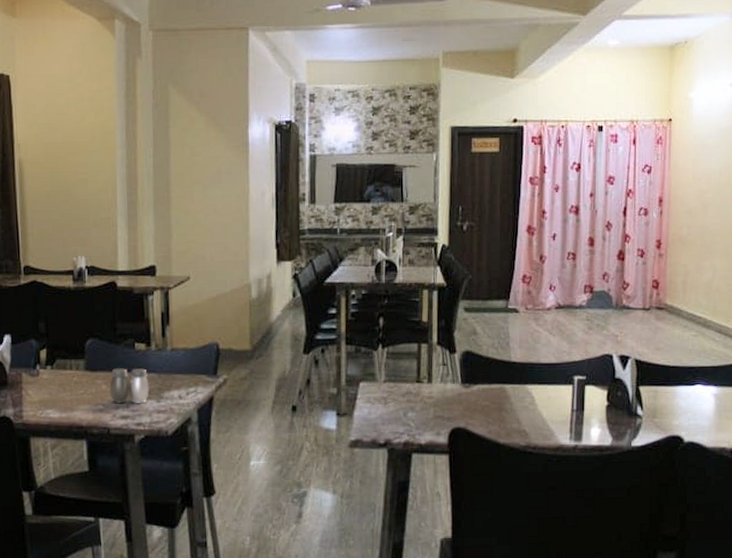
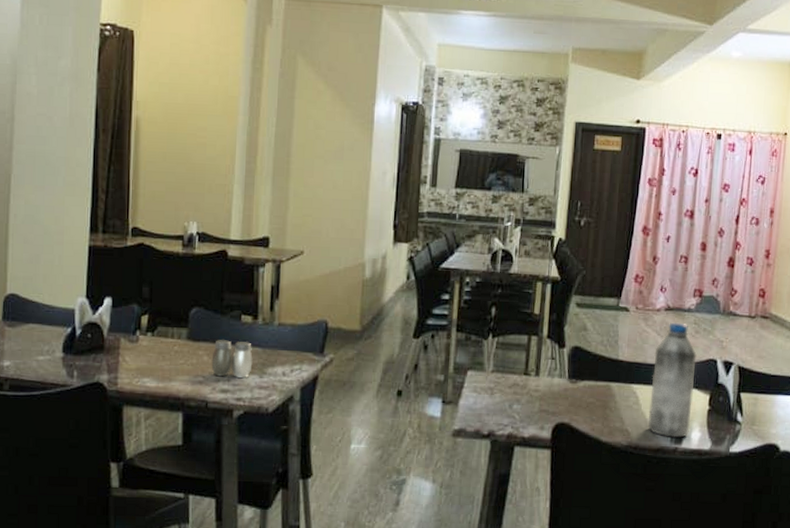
water bottle: none [545,320,591,435] -> present [648,322,697,438]

